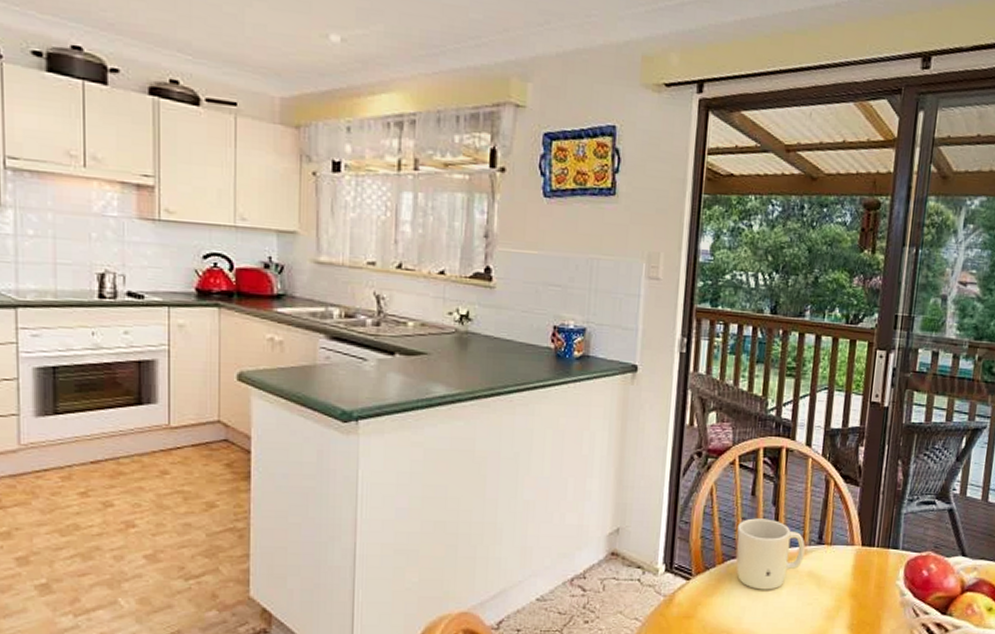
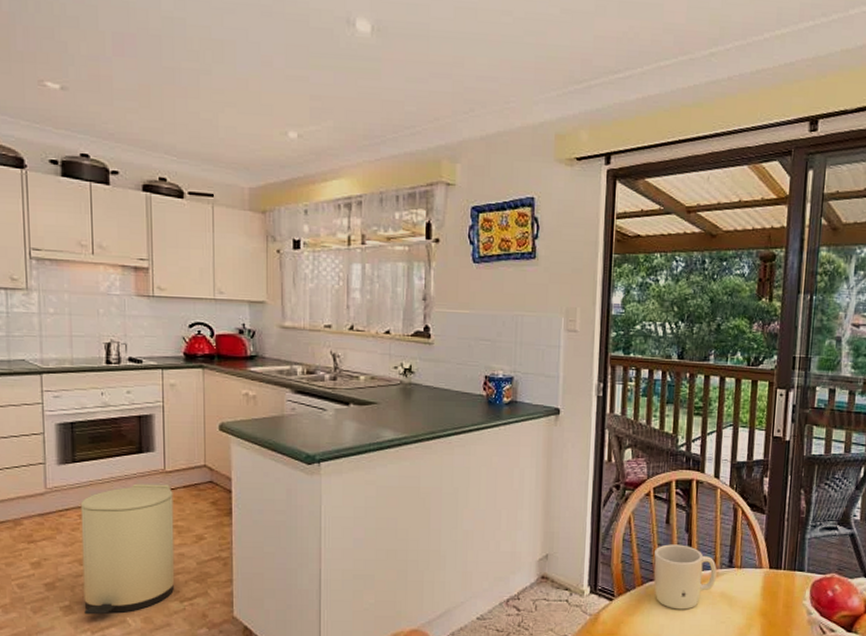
pedal bin: none [63,440,179,595] -> present [80,483,175,615]

